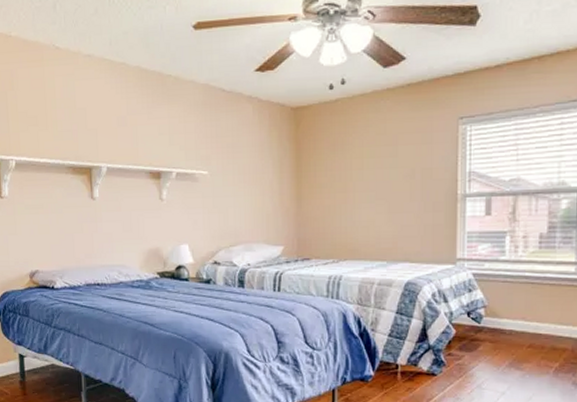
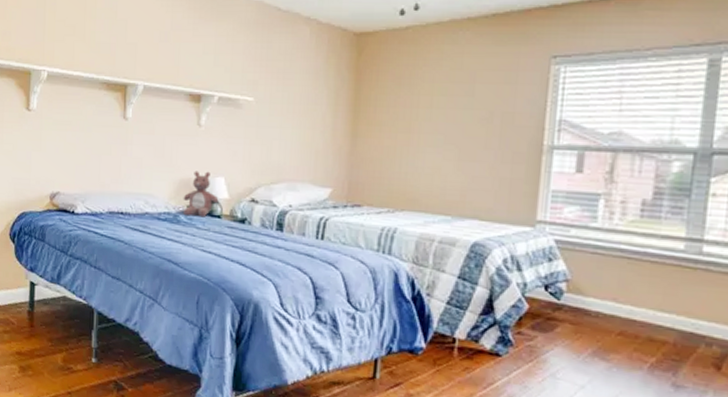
stuffed animal: none [152,240,185,282] -> present [183,170,219,217]

